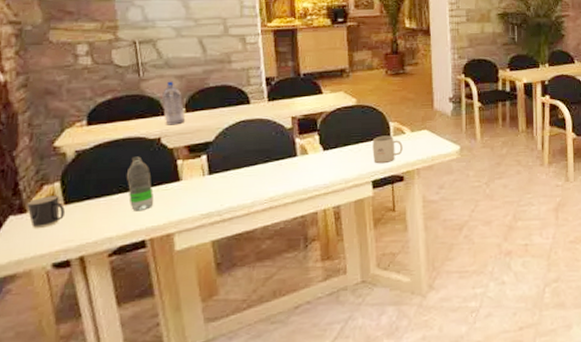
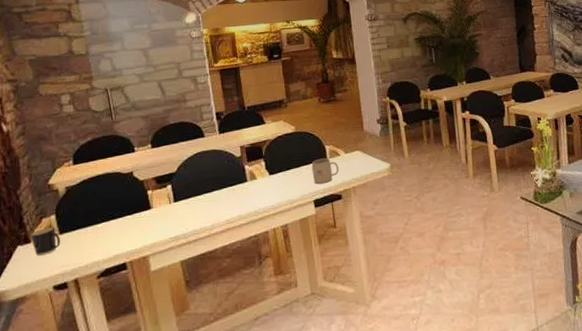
bottle: present [126,156,154,212] -> none [107,189,131,238]
water bottle: present [162,81,186,125] -> none [132,121,152,161]

